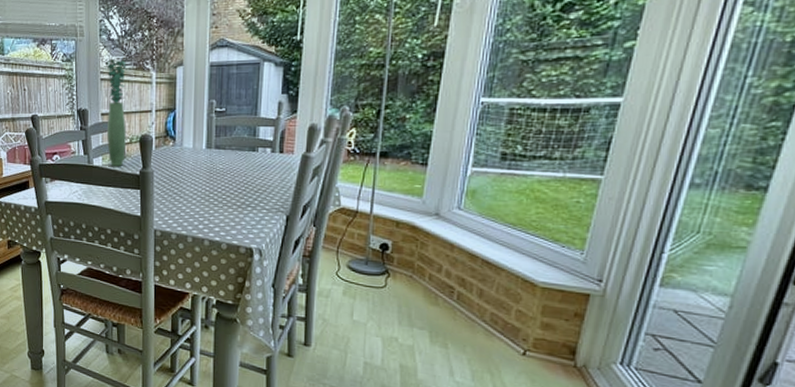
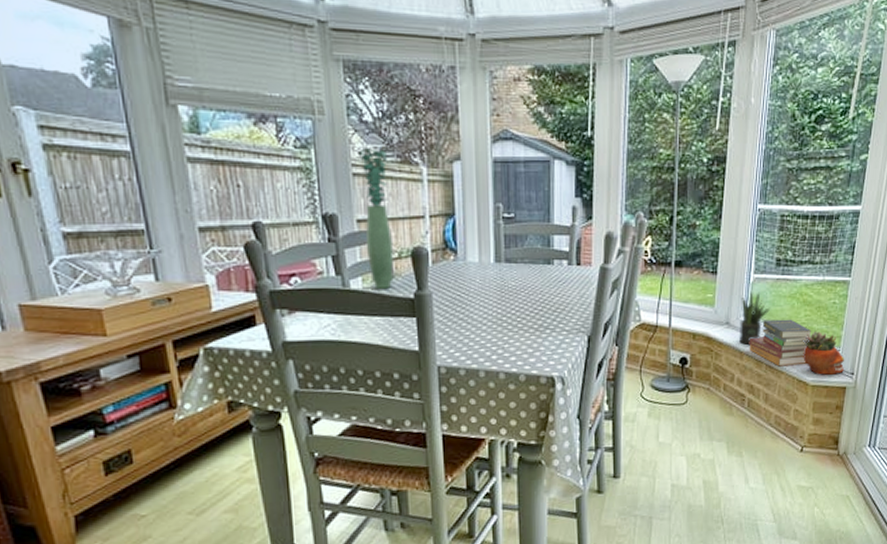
potted plant: none [449,185,492,237] -> present [738,292,771,345]
books: none [461,214,545,264] -> present [749,319,812,367]
succulent planter: none [530,231,590,279] -> present [802,331,845,375]

